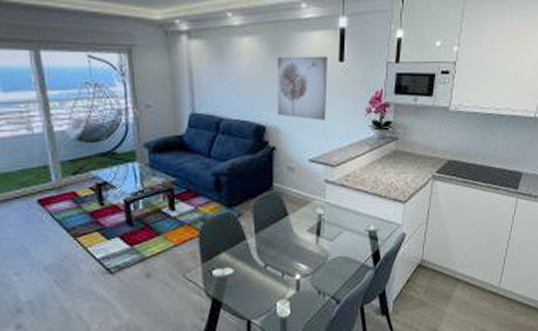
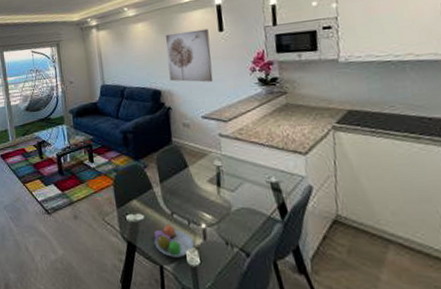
fruit bowl: none [243,276,286,311] -> present [154,223,194,257]

